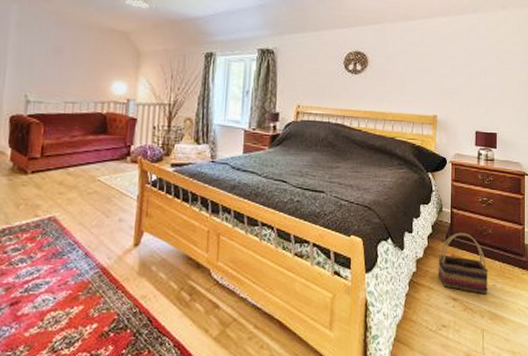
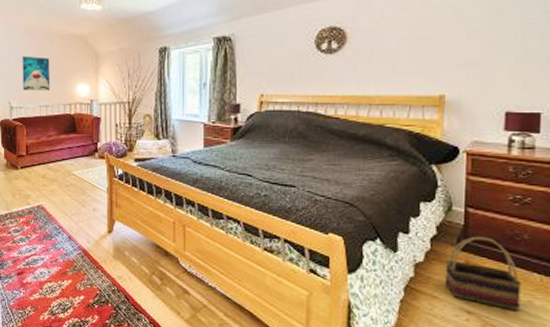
wall art: none [45,45,83,87] -> present [22,56,51,92]

